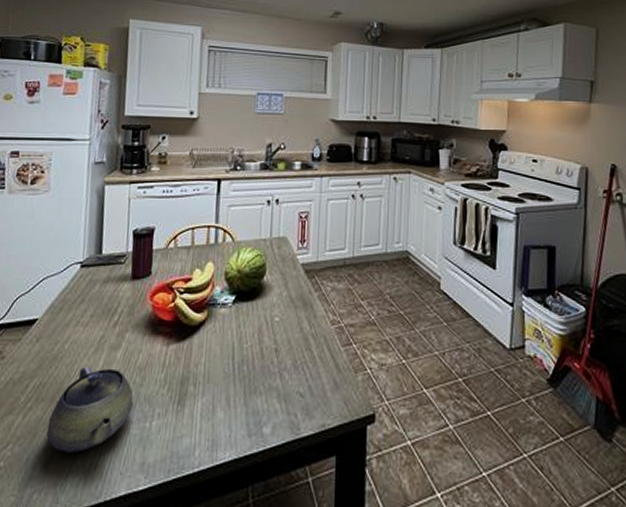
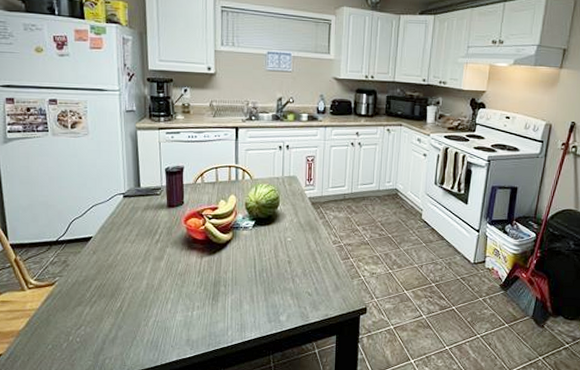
teapot: present [46,367,134,453] -> none [110,273,177,333]

